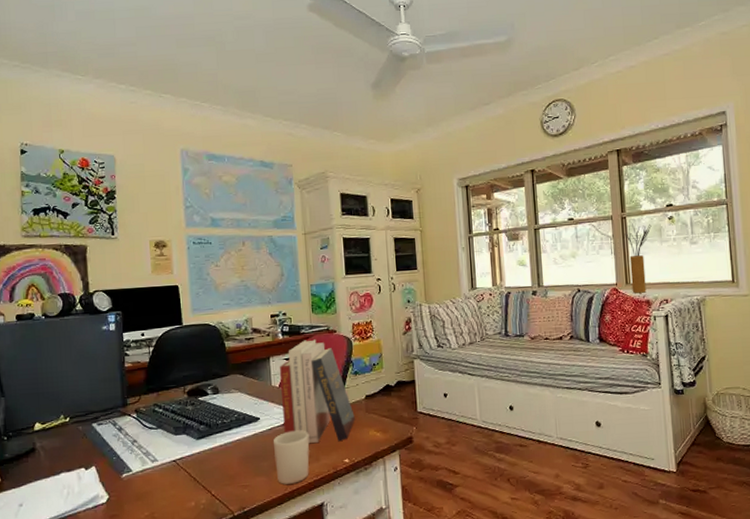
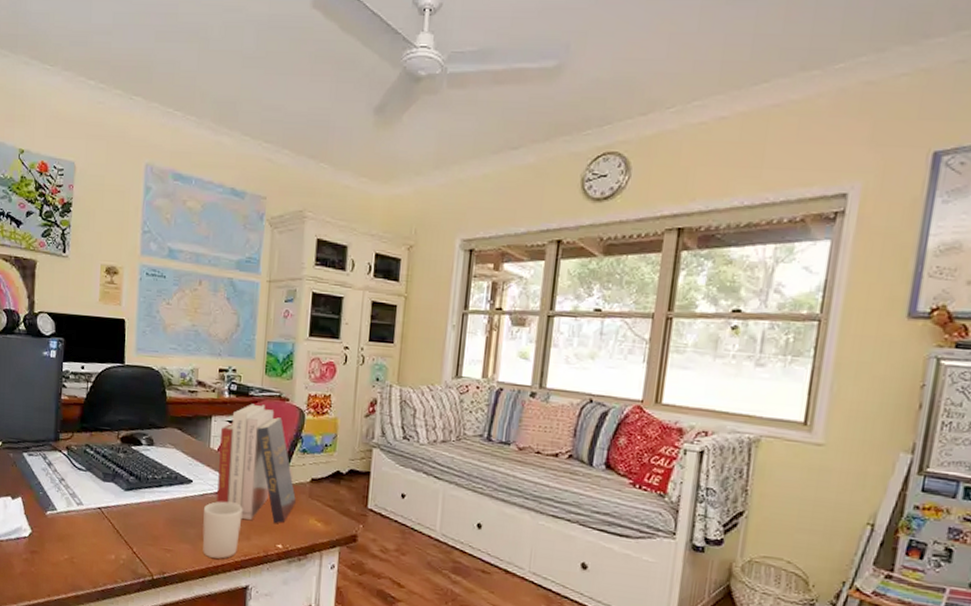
vase: present [626,223,652,294] -> none [661,327,706,418]

